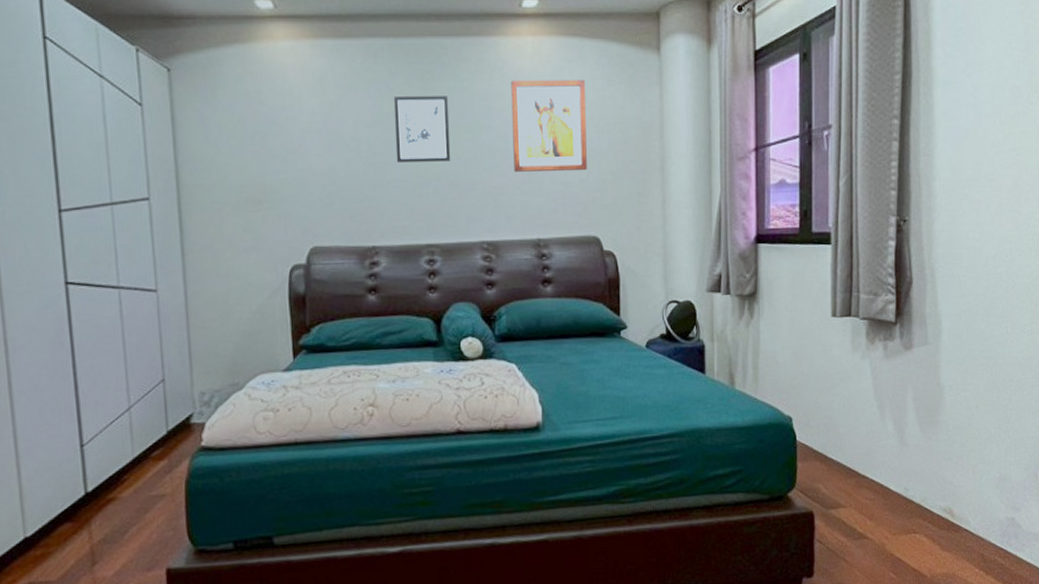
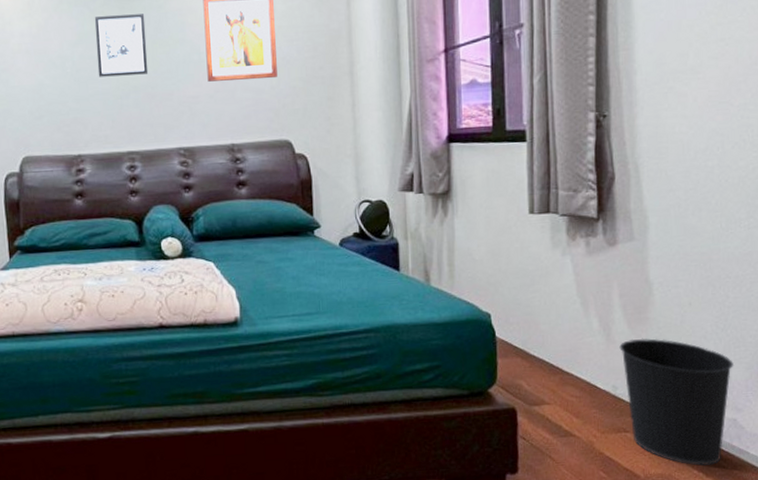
wastebasket: none [912,440,1014,565] -> present [619,338,734,467]

